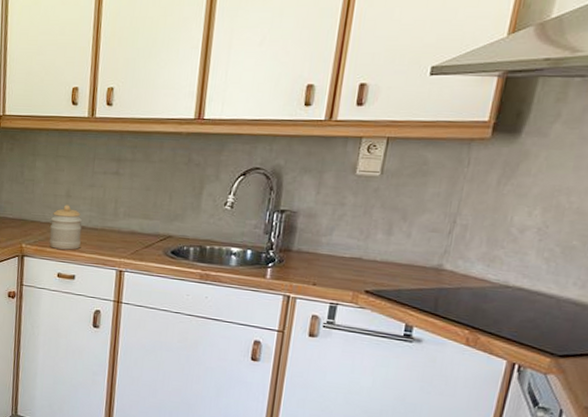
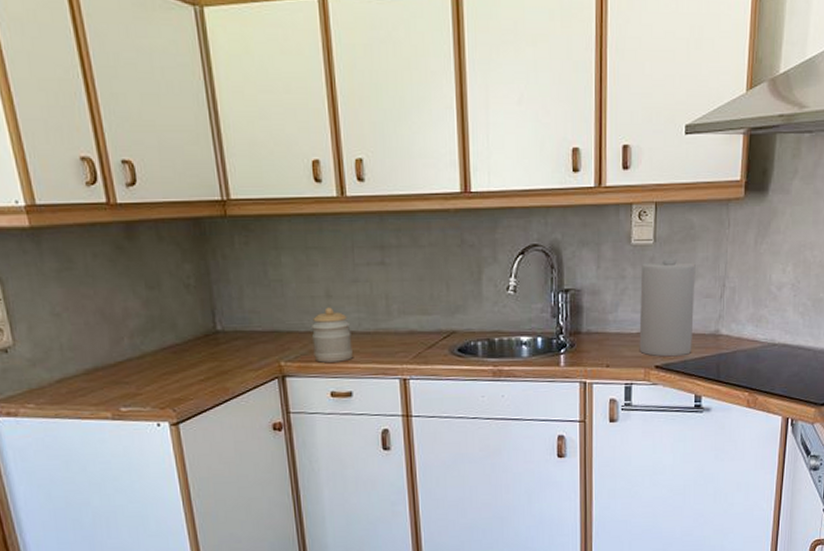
paper towel holder: none [350,190,424,286] -> present [639,258,696,357]

